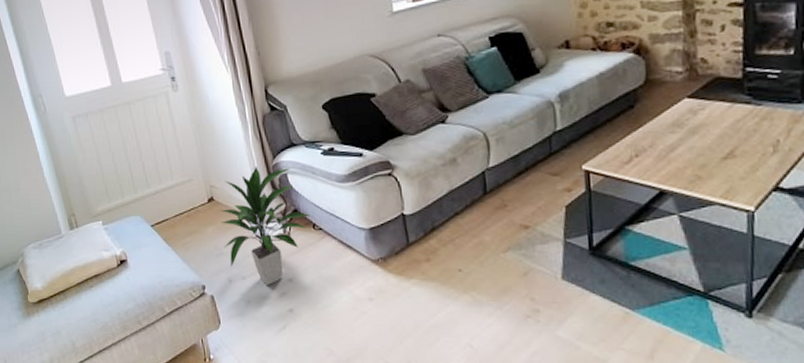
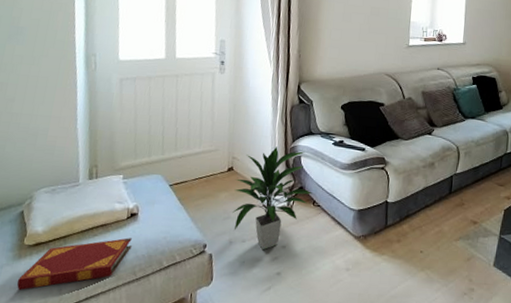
hardback book: none [32,286,130,347] -> present [17,238,132,290]

